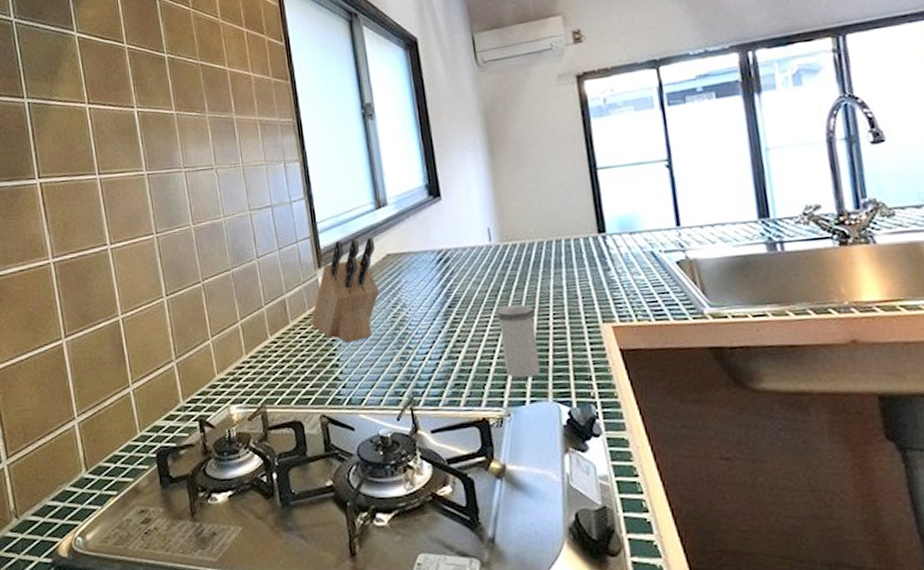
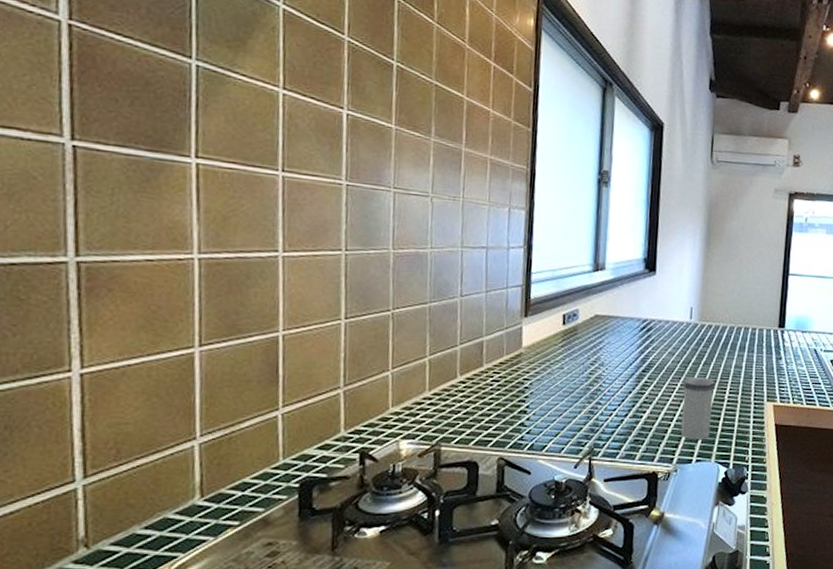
knife block: present [310,237,380,343] -> none [506,294,586,392]

